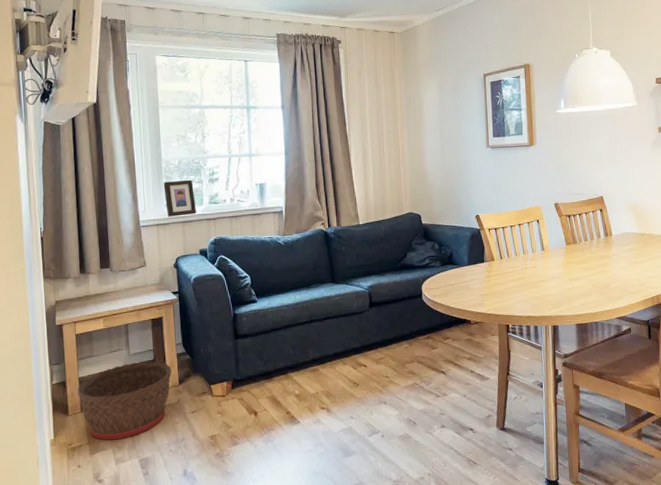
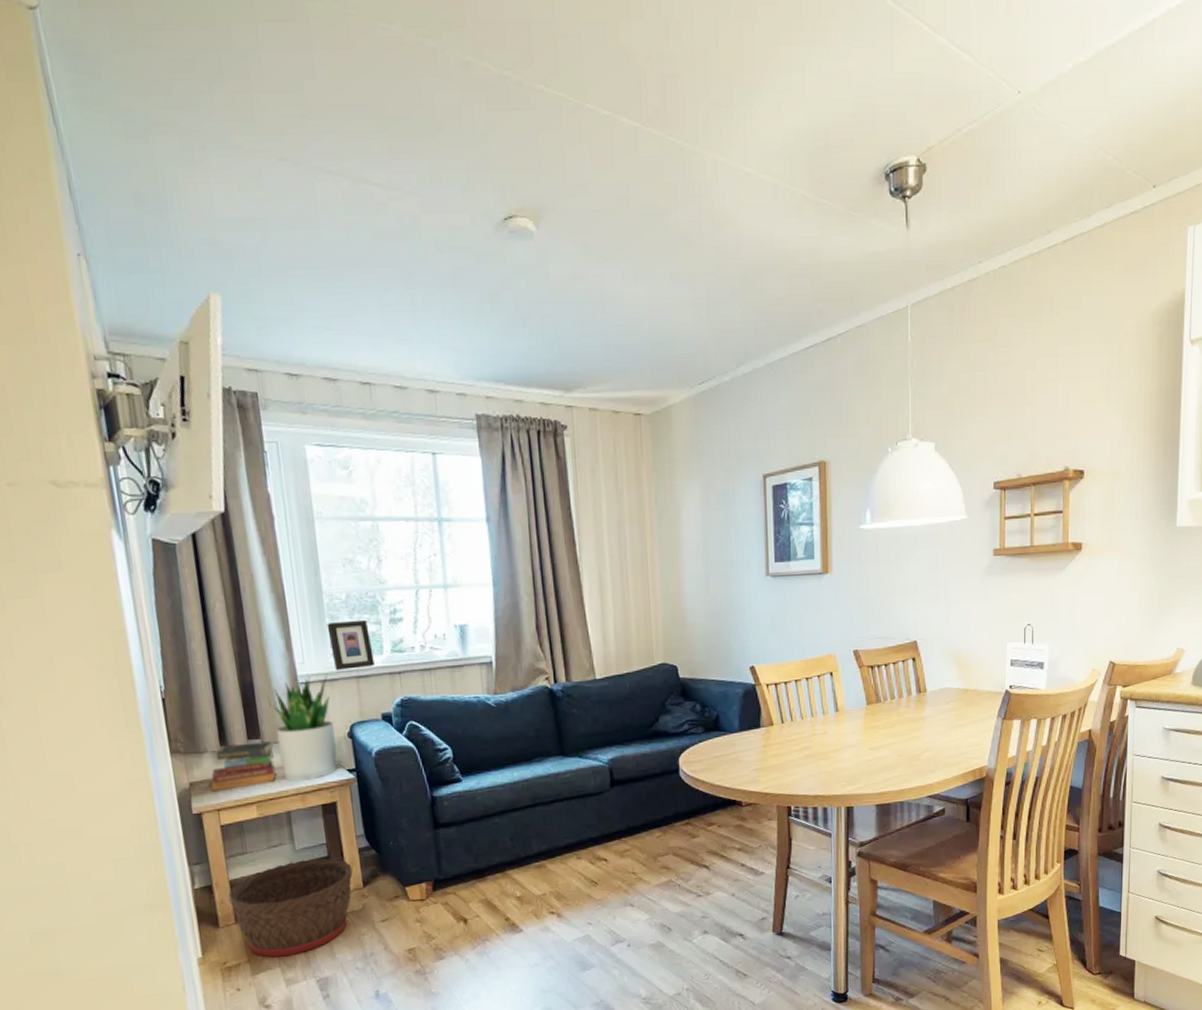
books: none [71,270,119,308] -> present [210,741,276,791]
planter: none [120,220,165,301] -> present [273,675,337,781]

